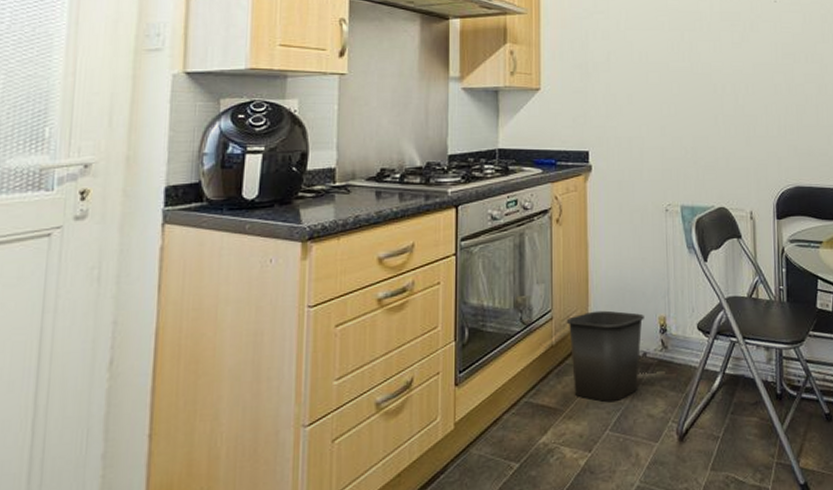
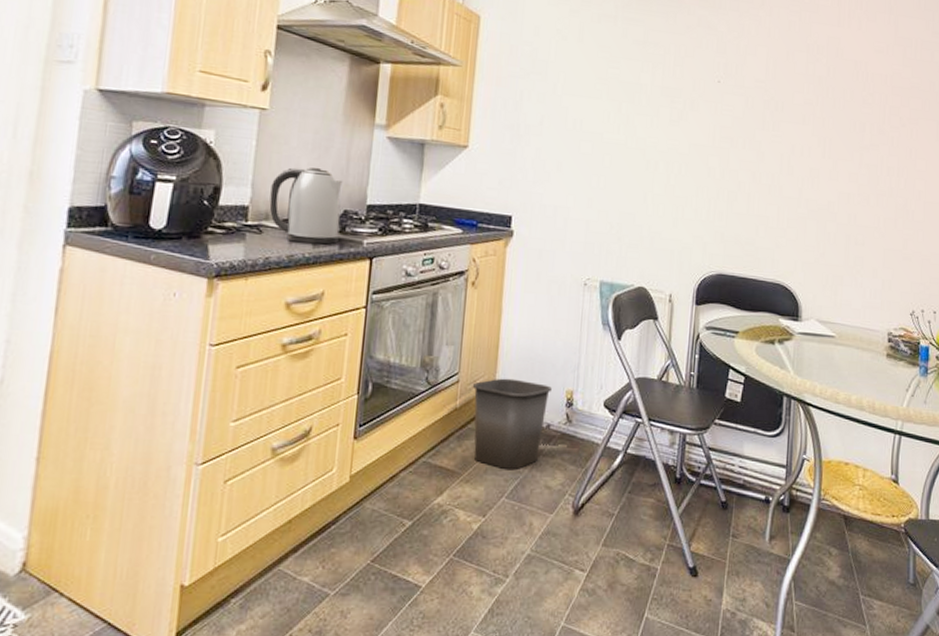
kettle: none [355,124,424,198] -> present [269,167,343,245]

